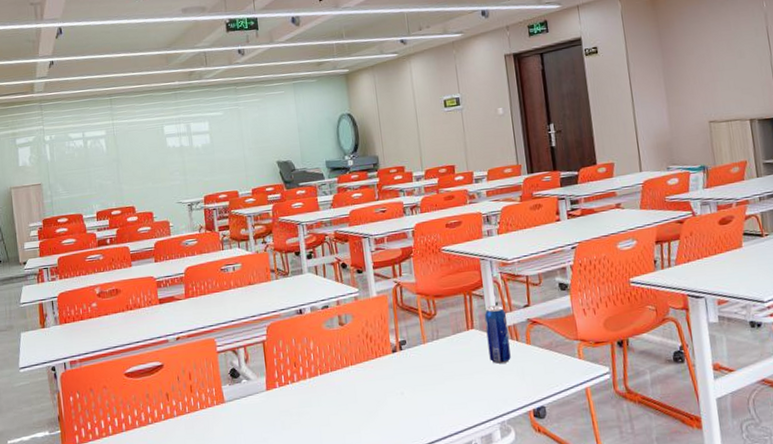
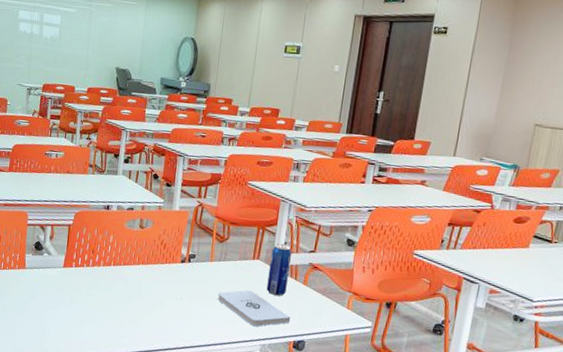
notepad: none [440,364,524,404] -> present [218,290,291,327]

